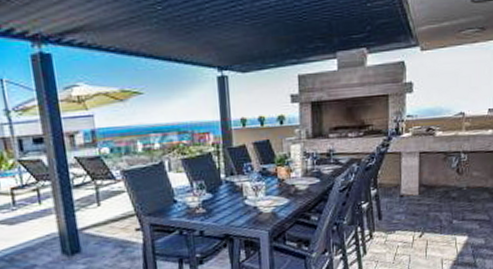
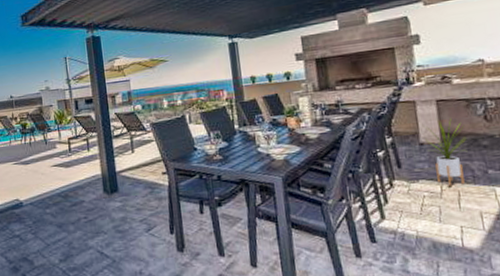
house plant: none [405,170,440,236] -> present [425,117,467,186]

